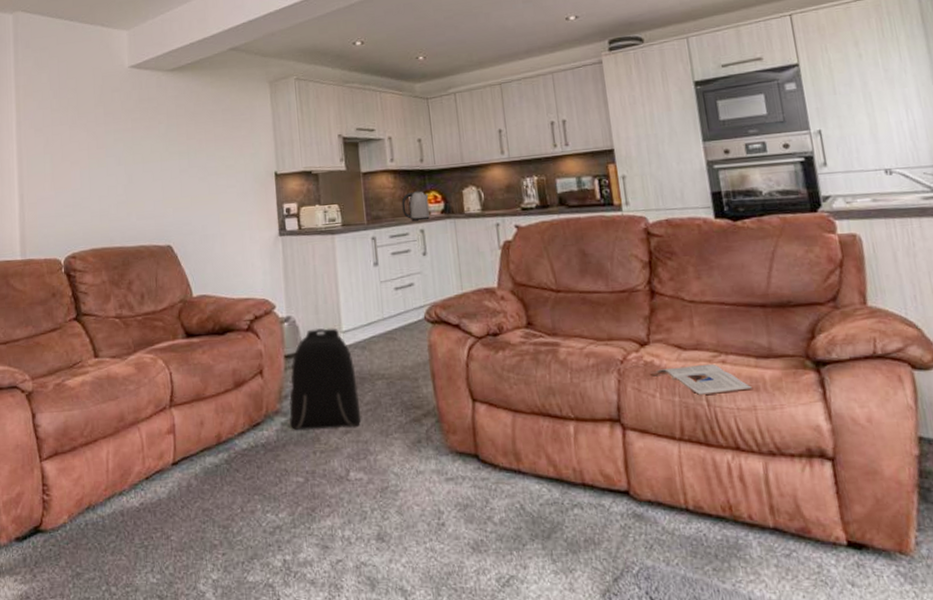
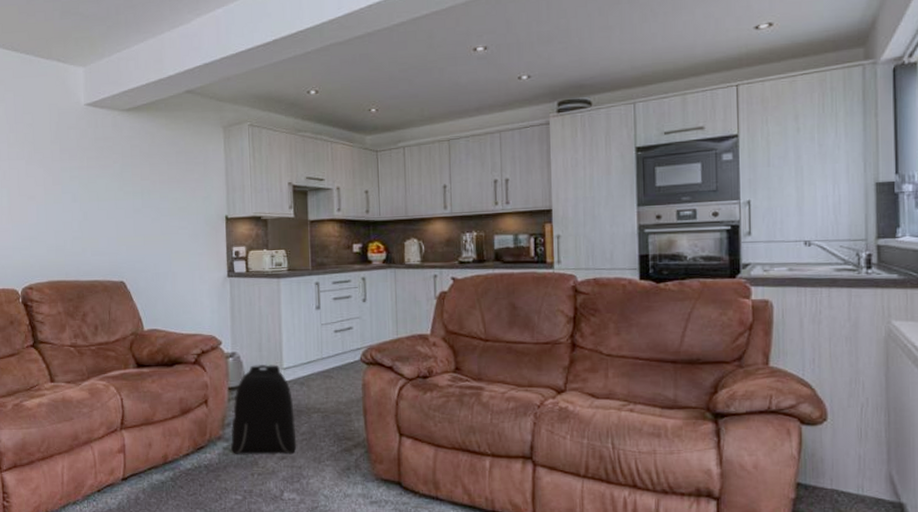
kettle: present [401,191,430,222] -> none [346,240,372,269]
magazine: present [650,363,753,396] -> none [564,411,655,440]

